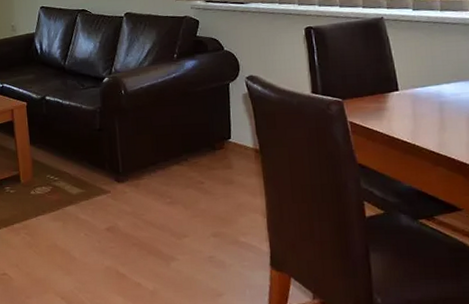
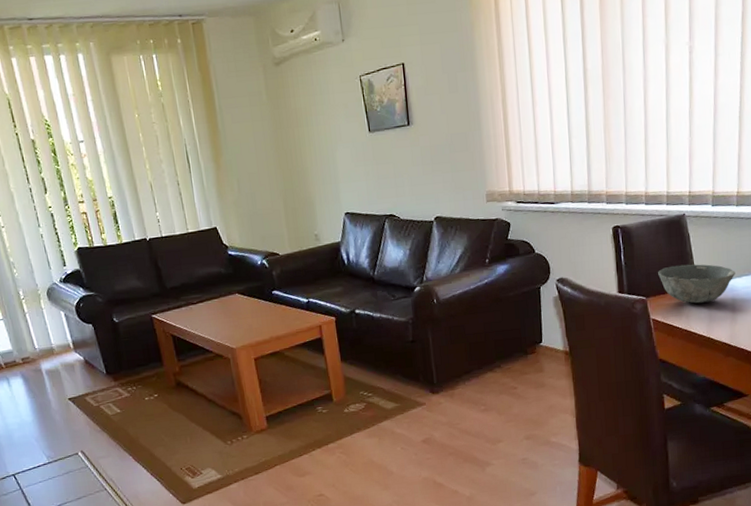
bowl: none [355,67,442,109] -> present [658,264,735,304]

